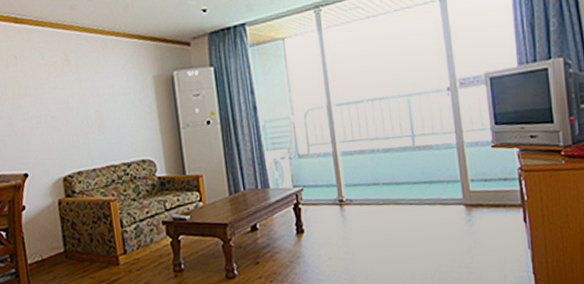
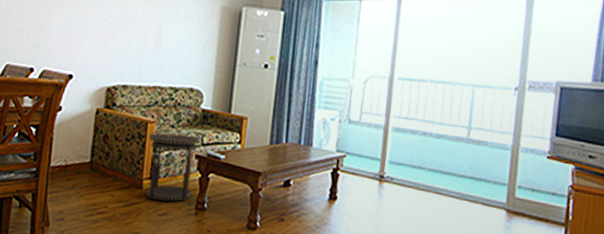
side table: none [113,203,168,274] -> present [145,133,201,201]

